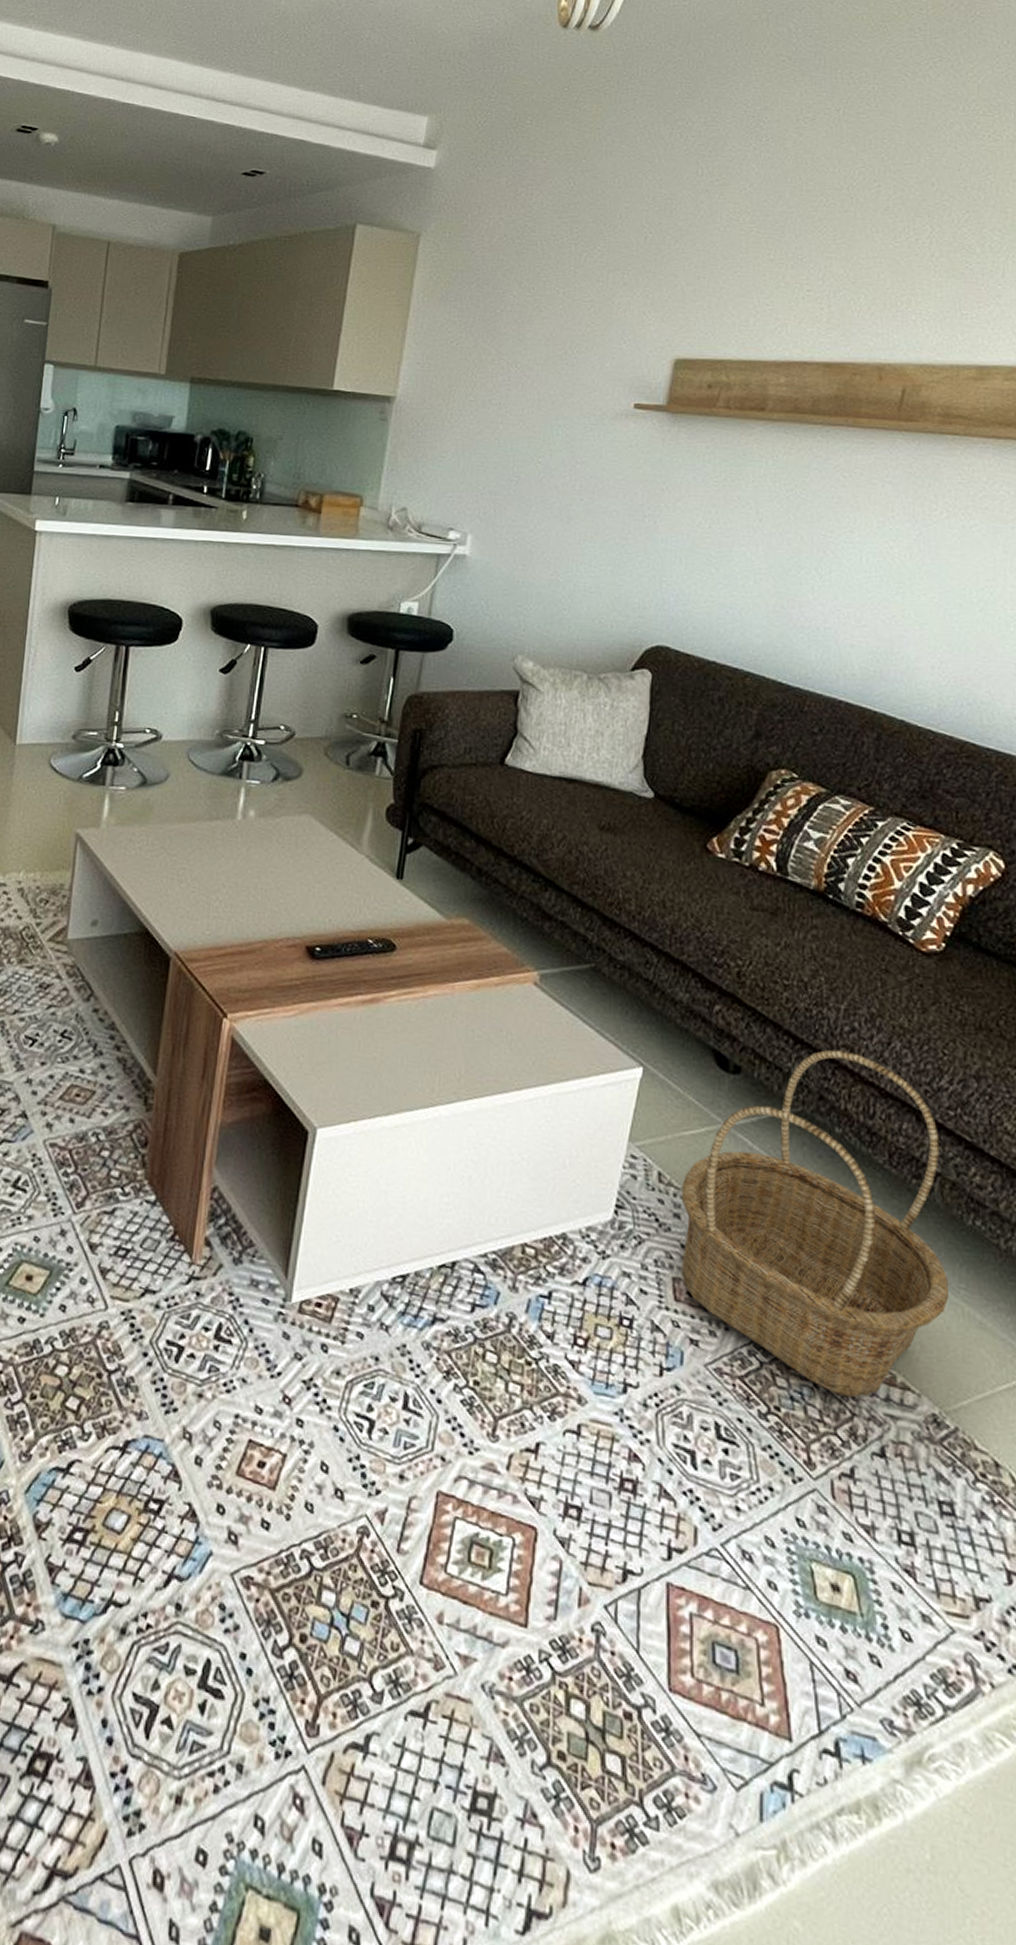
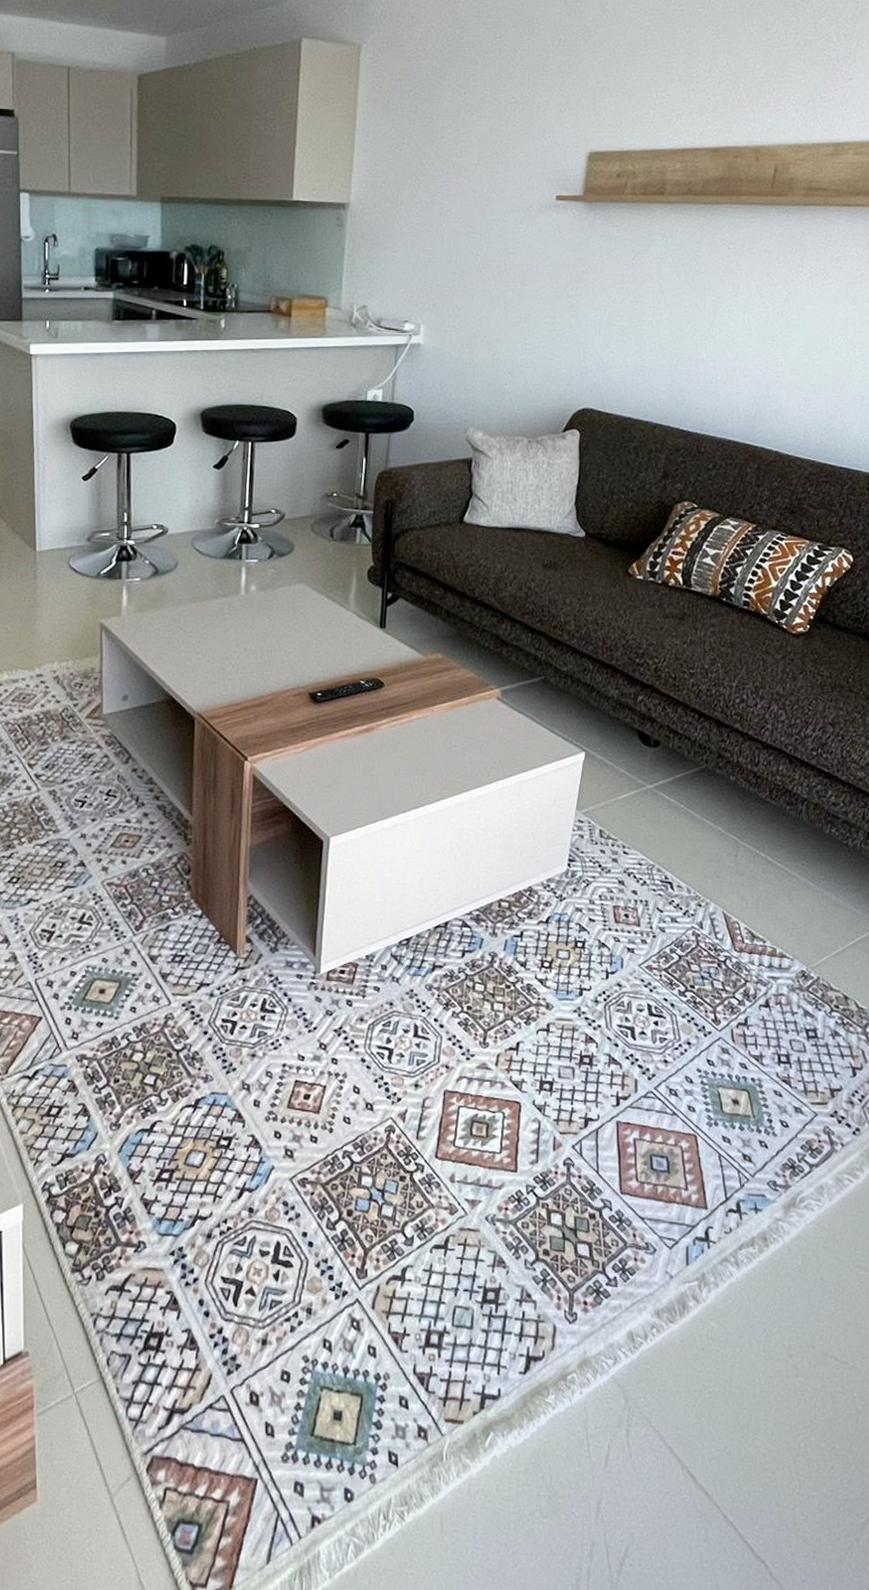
basket: present [681,1049,950,1398] -> none [617,718,813,970]

